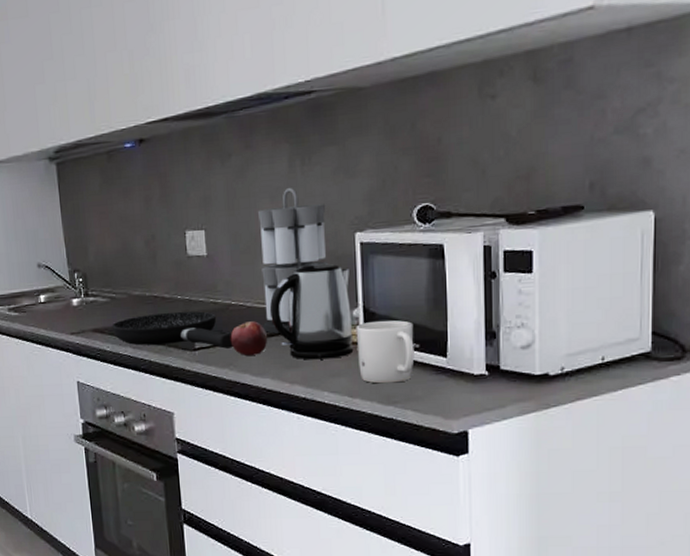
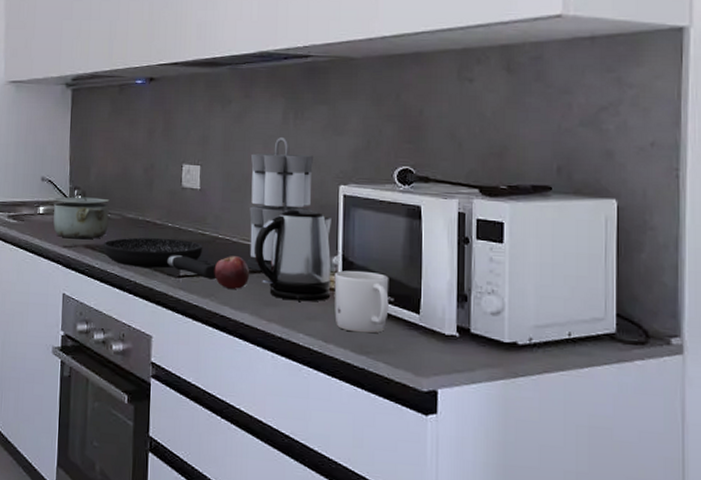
saucepan: none [53,278,115,325] -> present [53,196,110,240]

